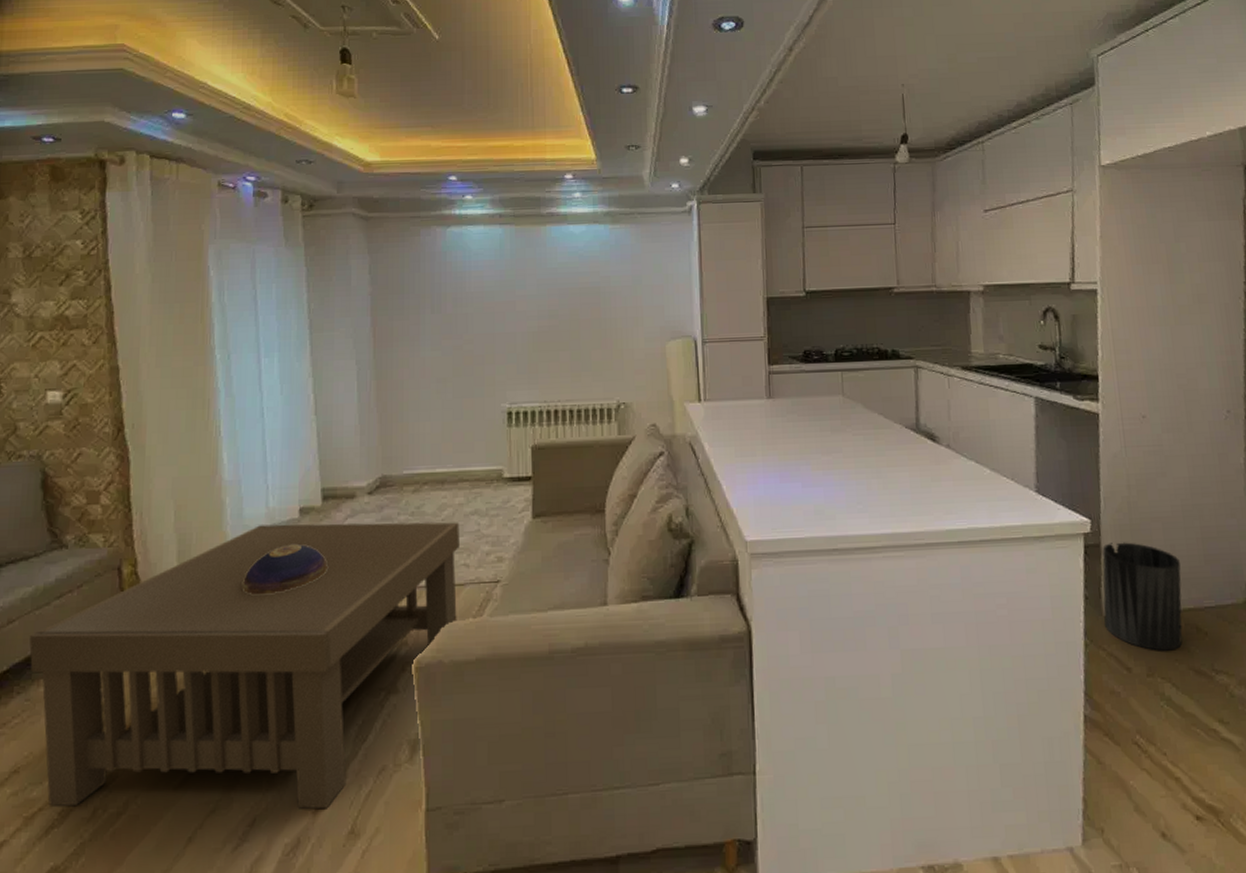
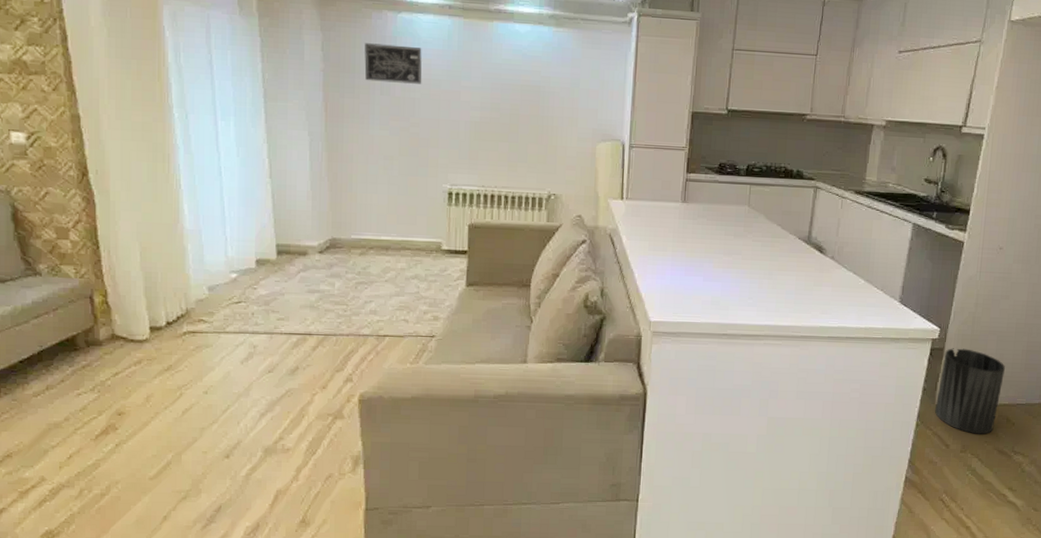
coffee table: present [29,522,460,810] -> none [12,271,401,503]
decorative bowl: present [243,544,328,595] -> none [206,290,282,331]
wall art: none [414,260,475,300] -> present [364,43,422,84]

